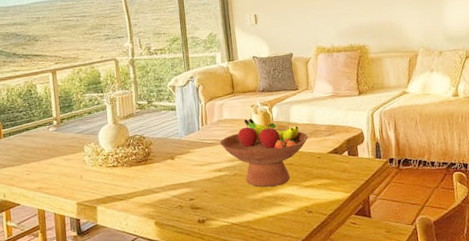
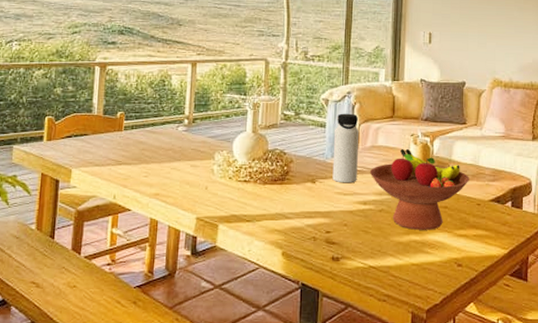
water bottle: none [184,95,210,156] -> present [332,113,360,183]

